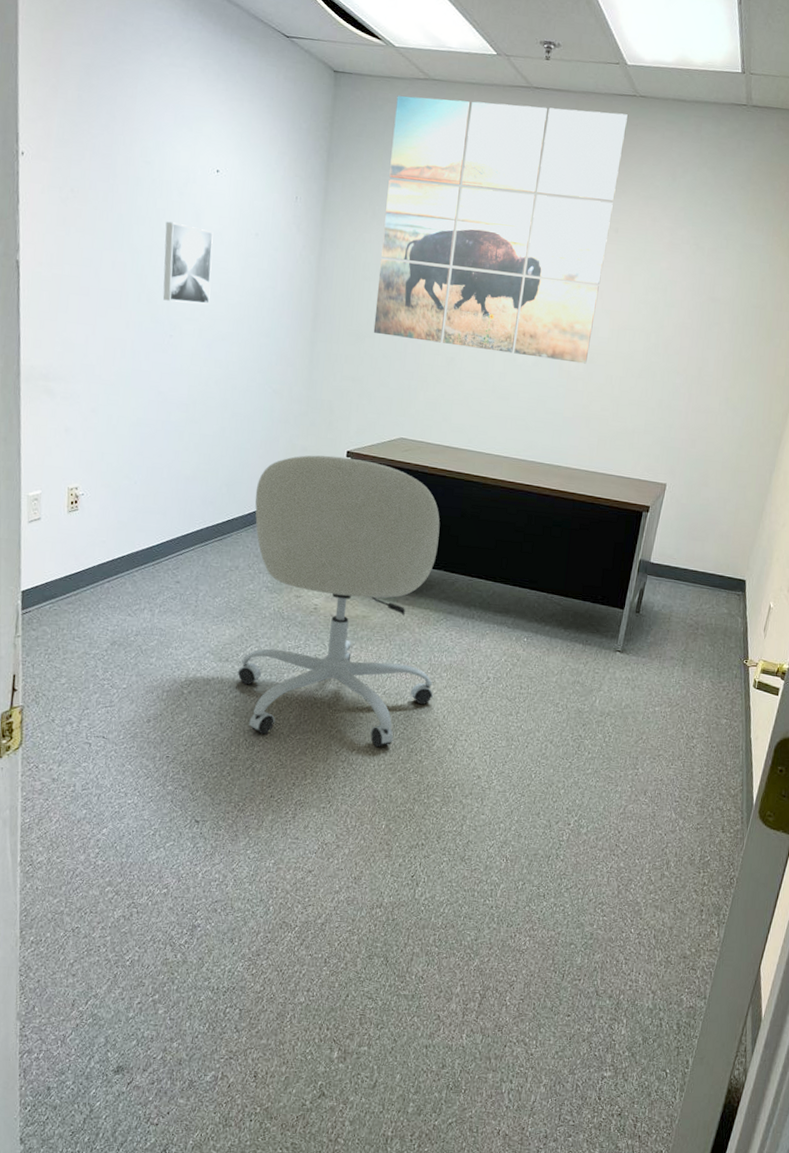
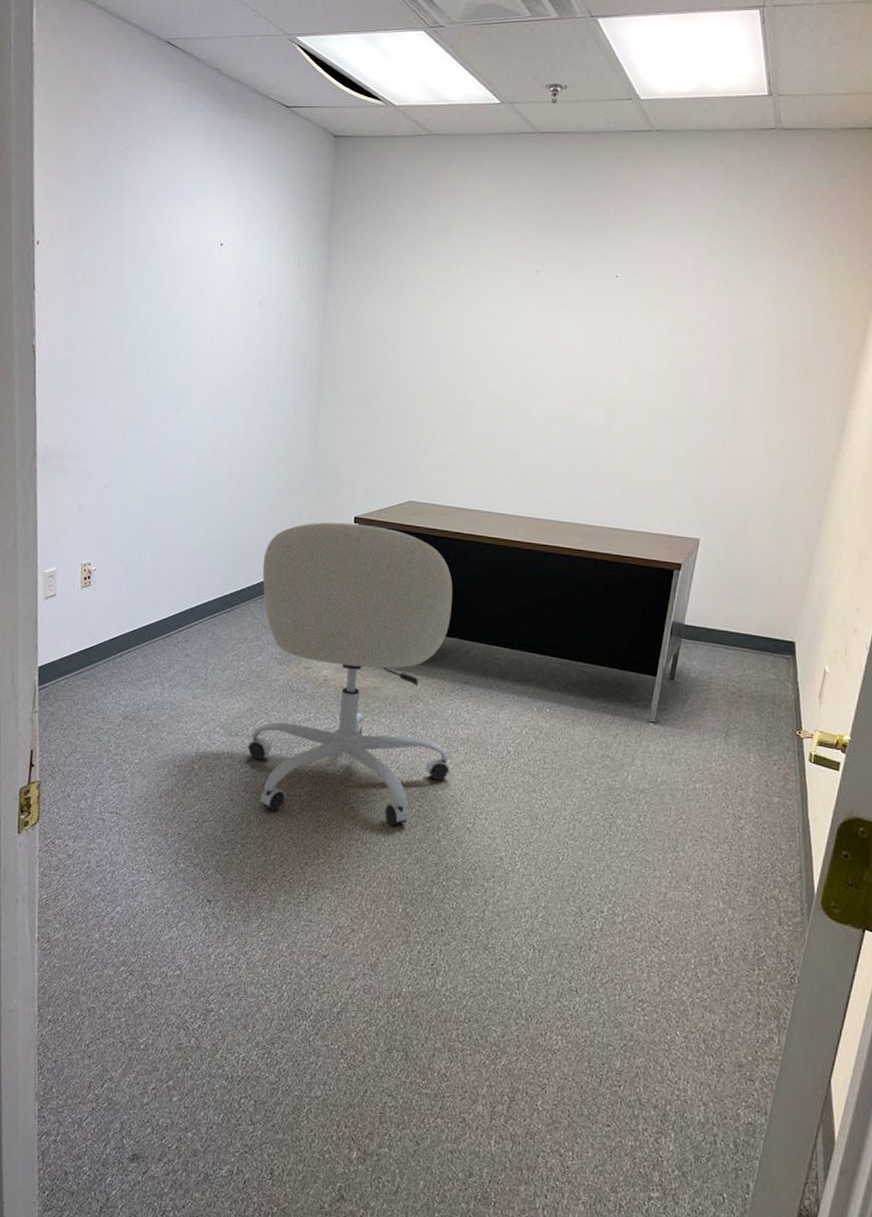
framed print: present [162,221,213,305] -> none [170,297,218,377]
wall art: present [373,95,628,364] -> none [379,150,643,415]

